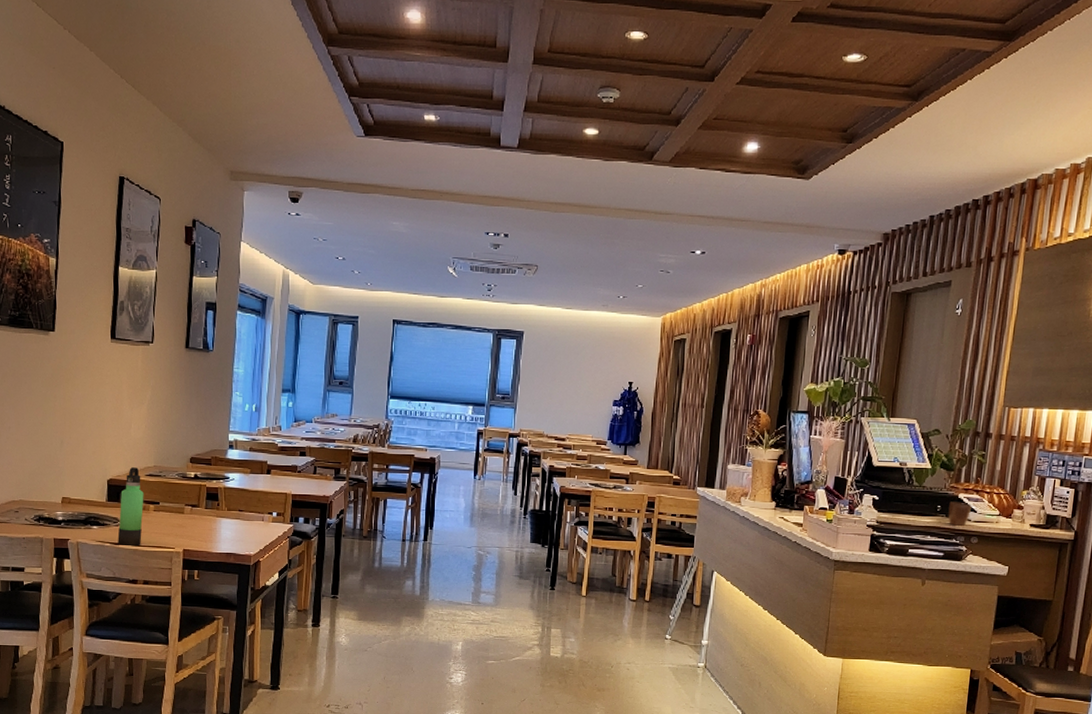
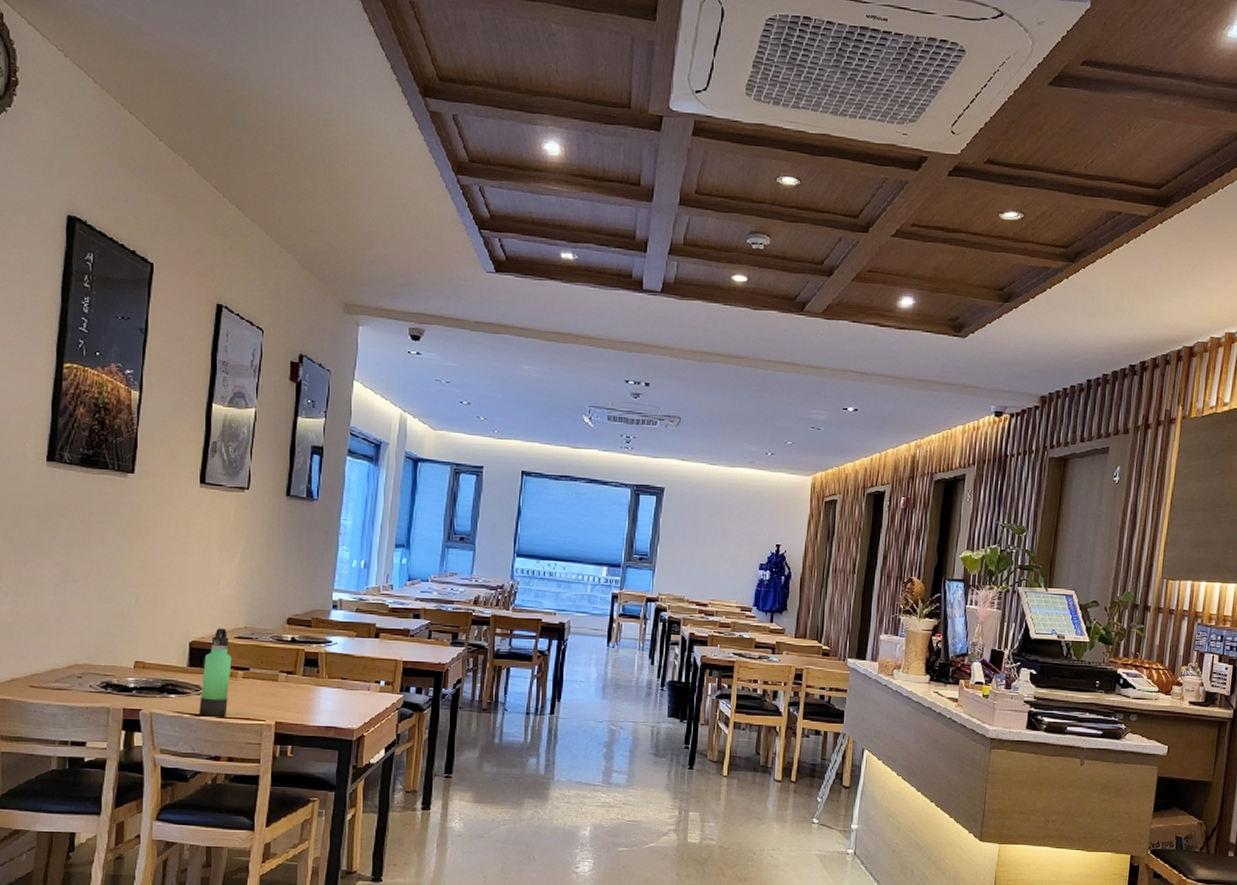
cup: present [948,501,971,527] -> none [1106,677,1130,704]

